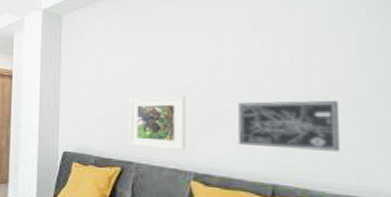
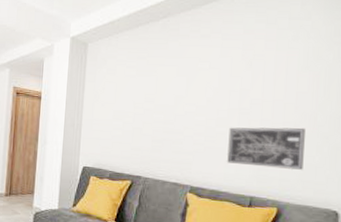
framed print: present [129,96,186,150] -> none [139,120,188,167]

